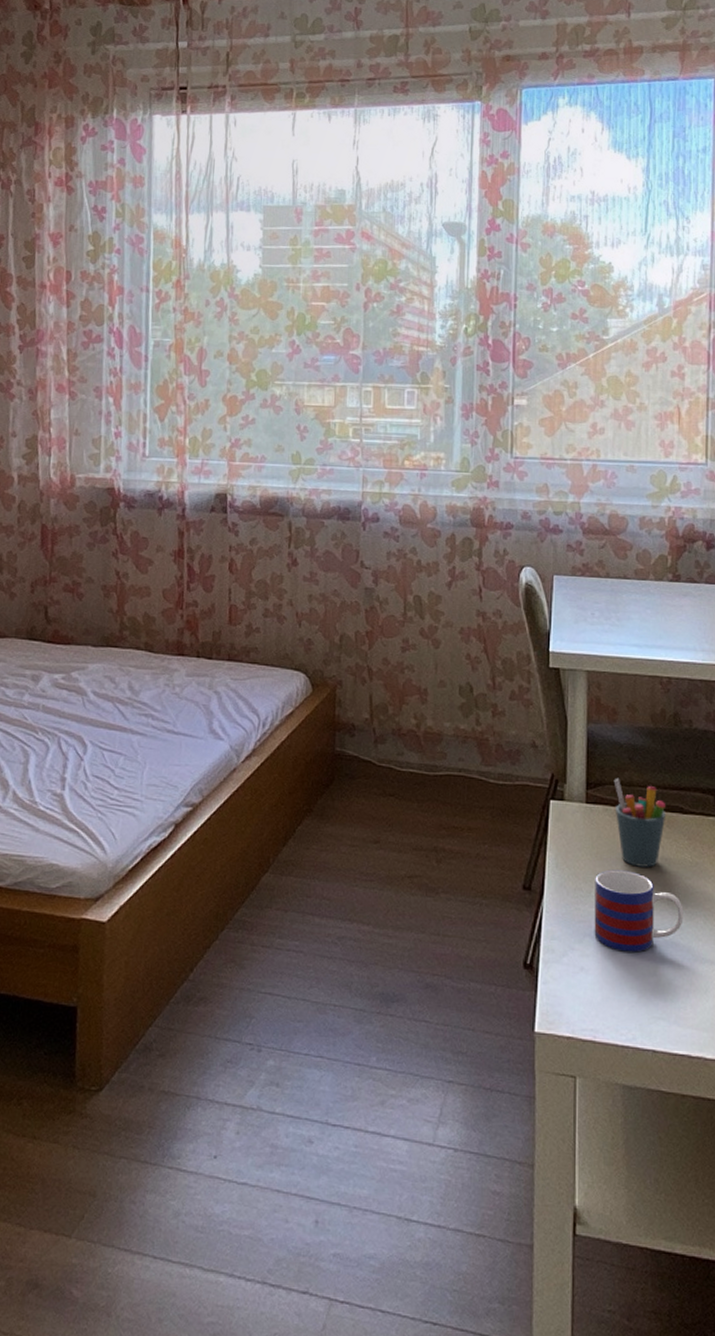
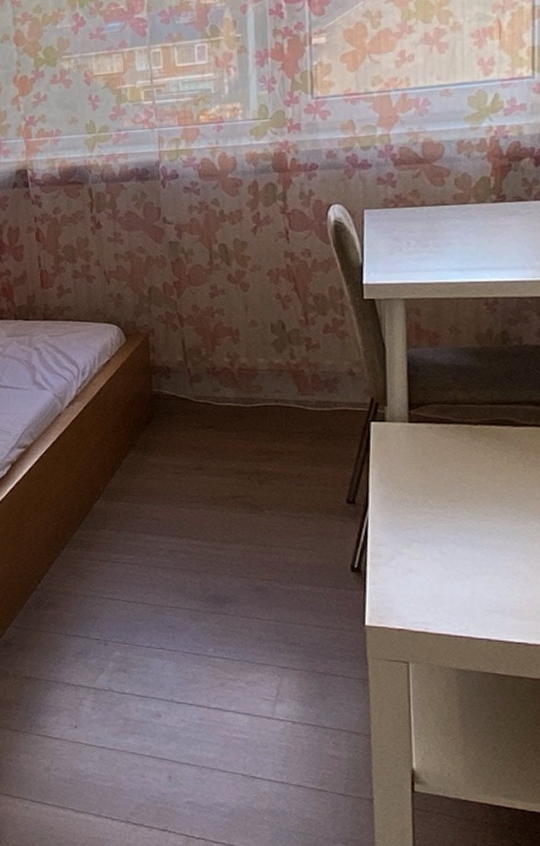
mug: present [594,869,684,953] -> none [421,481,517,554]
pen holder: present [613,777,667,868] -> none [437,397,496,478]

